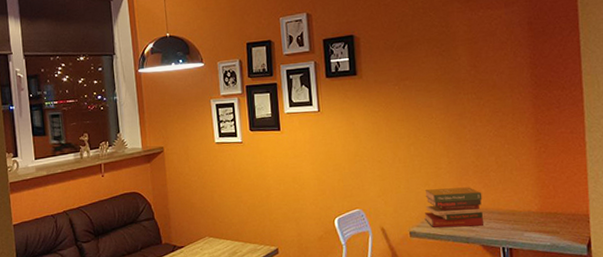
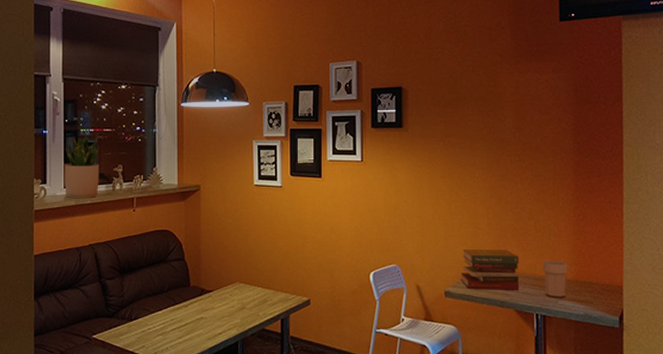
planter: none [32,105,68,169] -> present [65,132,100,199]
cup: none [506,194,532,231] -> present [543,261,568,298]

